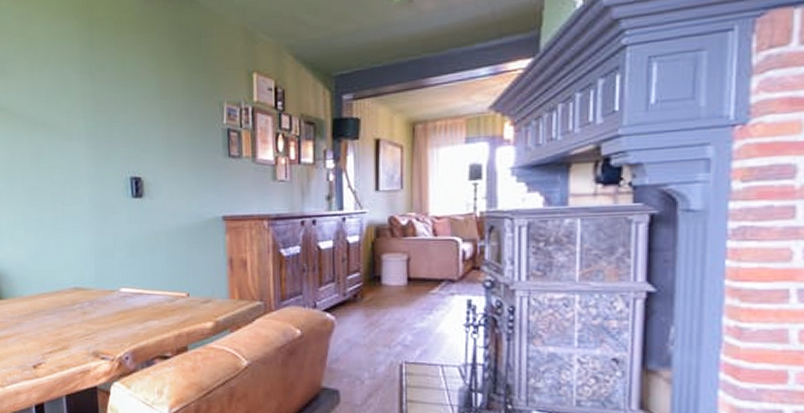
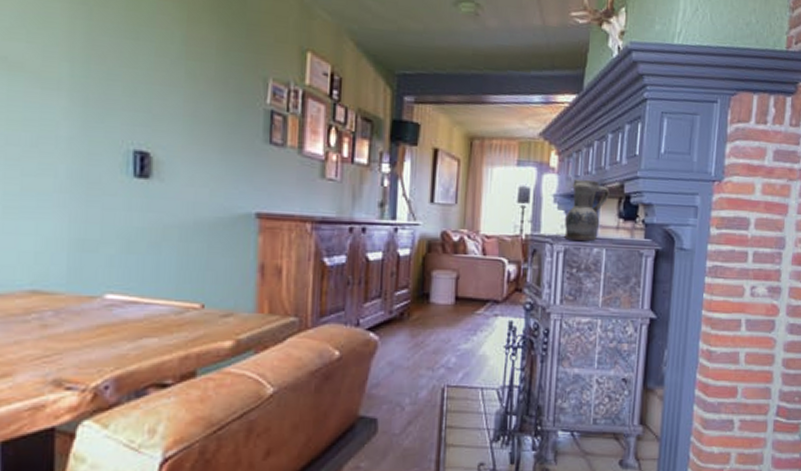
ceramic jug: none [527,147,582,214] -> present [564,180,610,242]

